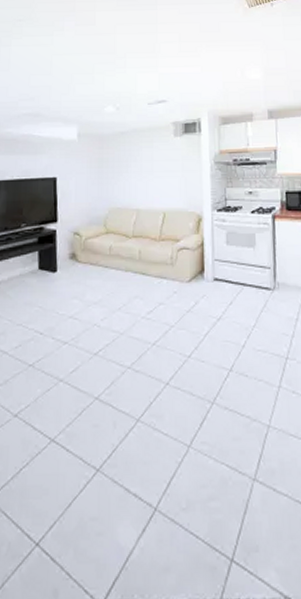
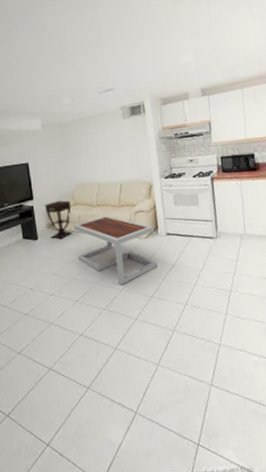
side table: none [70,226,102,274] -> present [45,200,73,240]
coffee table: none [102,250,200,337] -> present [73,216,158,285]

